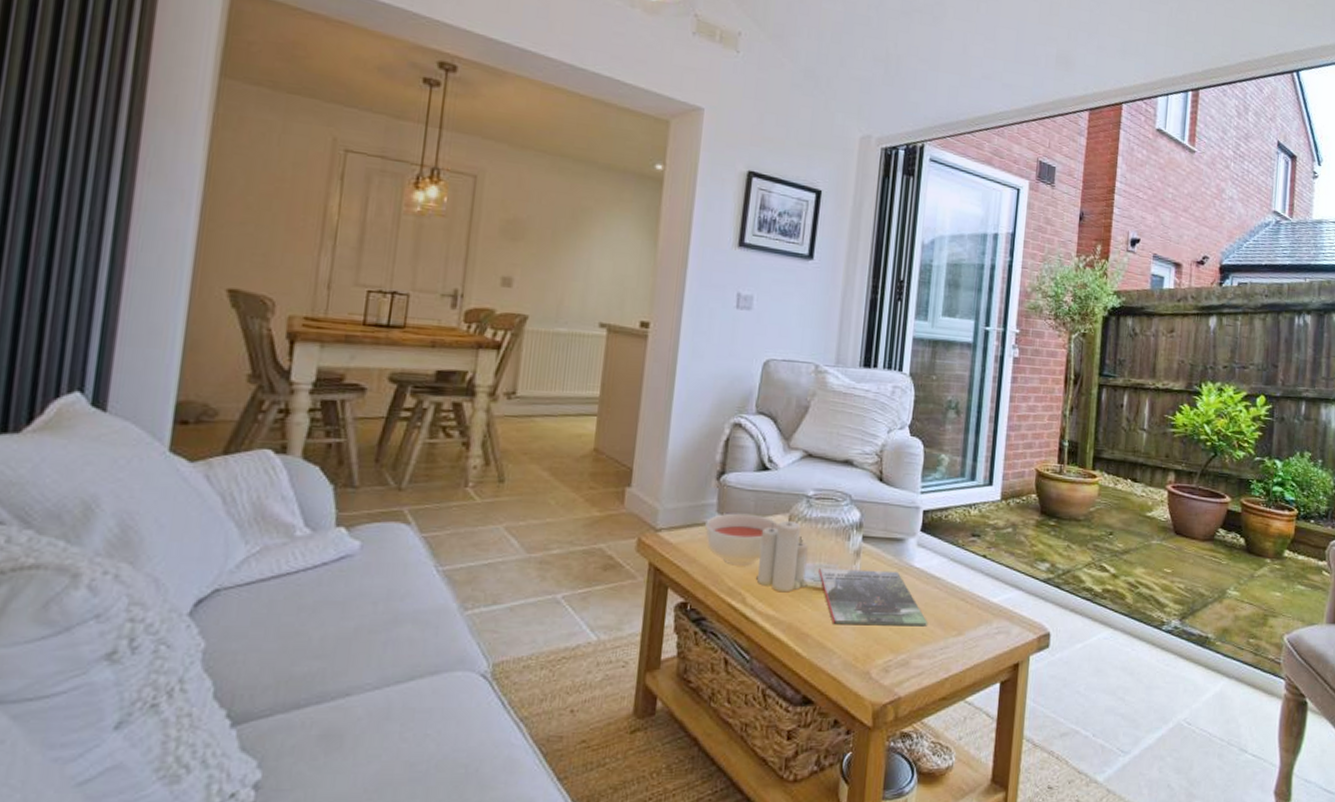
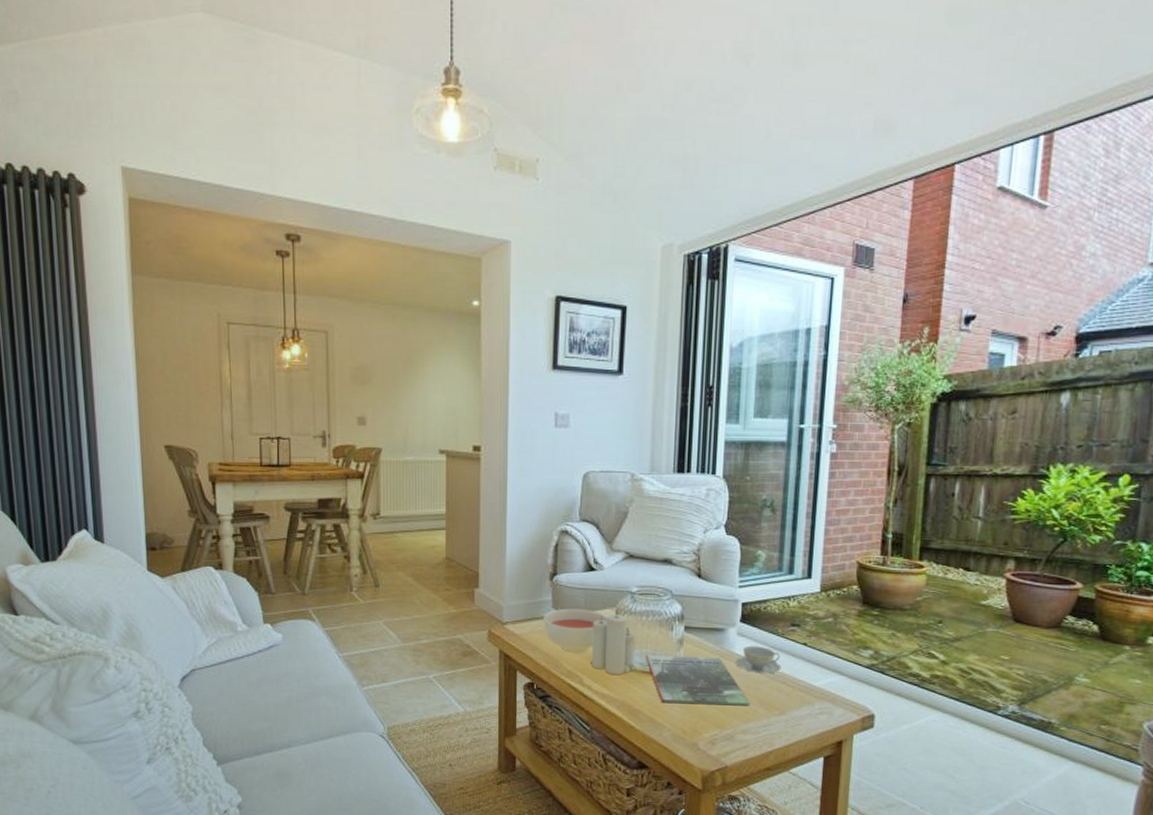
teacup: none [914,558,961,590] -> present [736,645,782,674]

